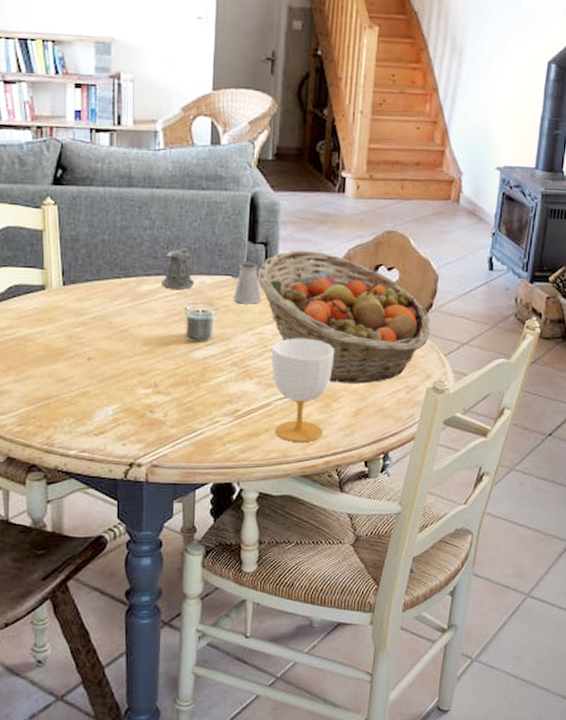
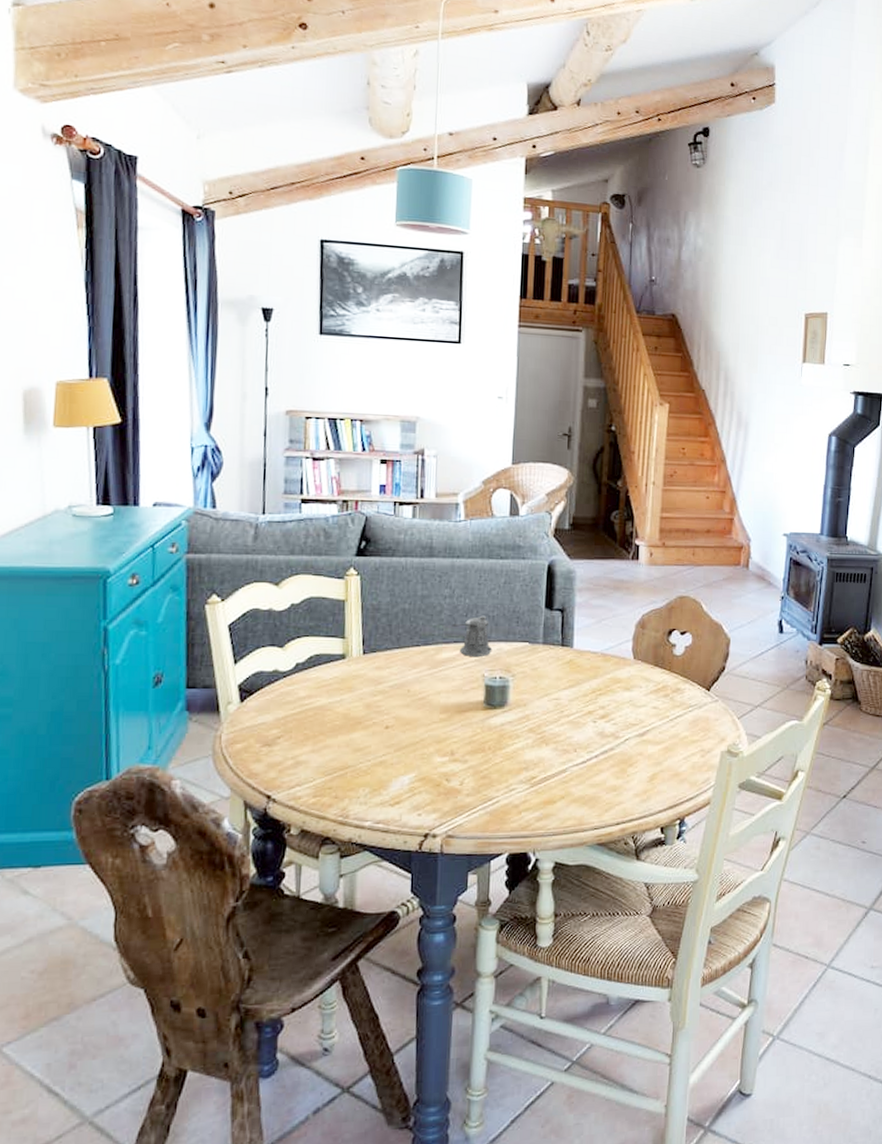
saltshaker: present [233,262,261,304] -> none [530,628,558,670]
fruit basket: present [257,250,430,383] -> none [553,616,723,748]
cup: present [271,338,335,442] -> none [567,703,630,809]

